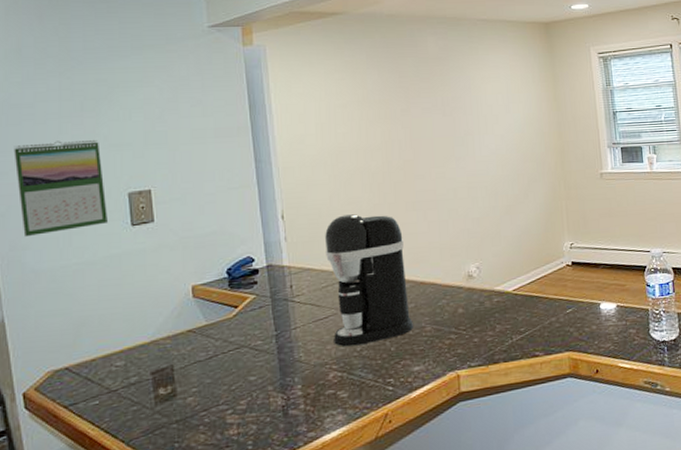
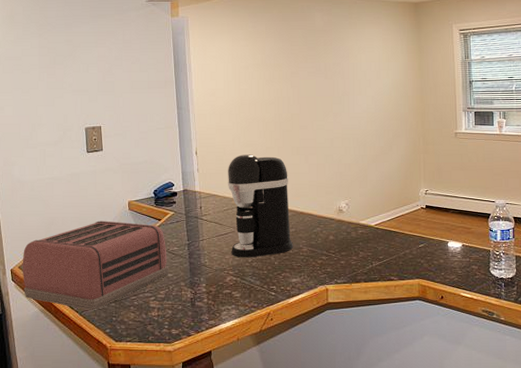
calendar: present [14,140,107,238] -> none [7,86,70,156]
toaster: none [41,314,252,438] -> present [23,221,169,311]

